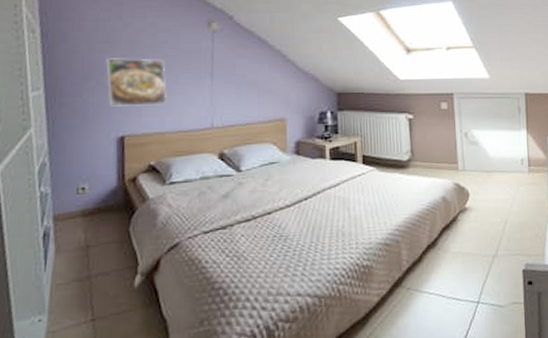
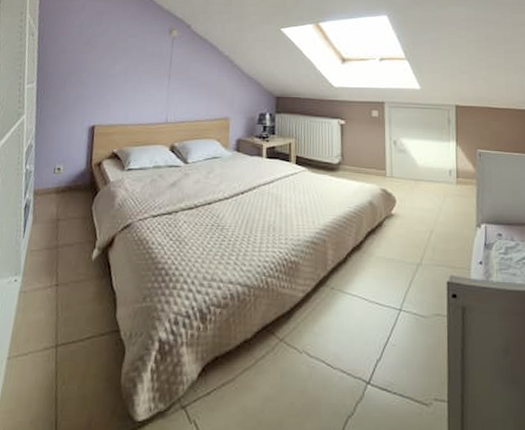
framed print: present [106,58,168,107] -> none [84,58,132,100]

